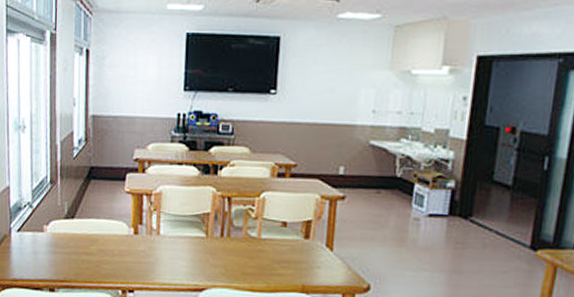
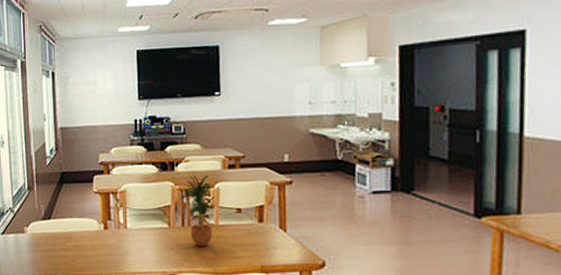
potted plant: none [221,180,260,260] -> present [180,174,215,246]

